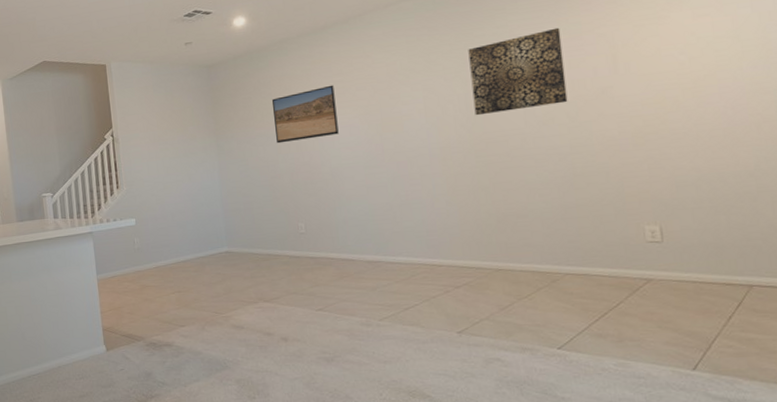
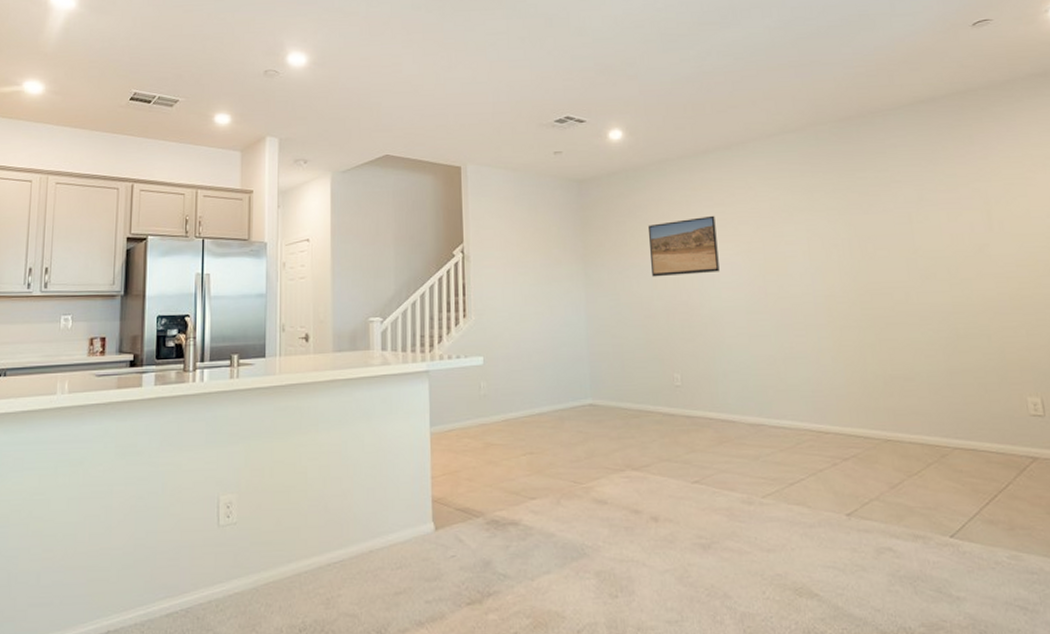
wall art: present [468,27,568,116] -> none [851,178,948,264]

